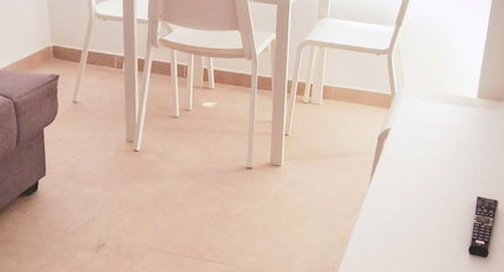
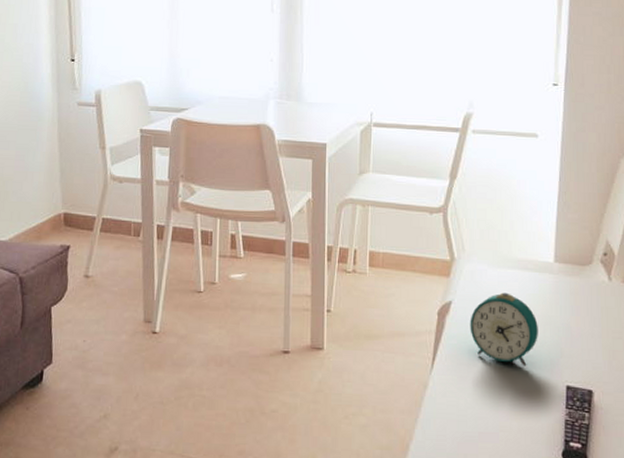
alarm clock: none [403,122,459,182] -> present [470,292,538,366]

